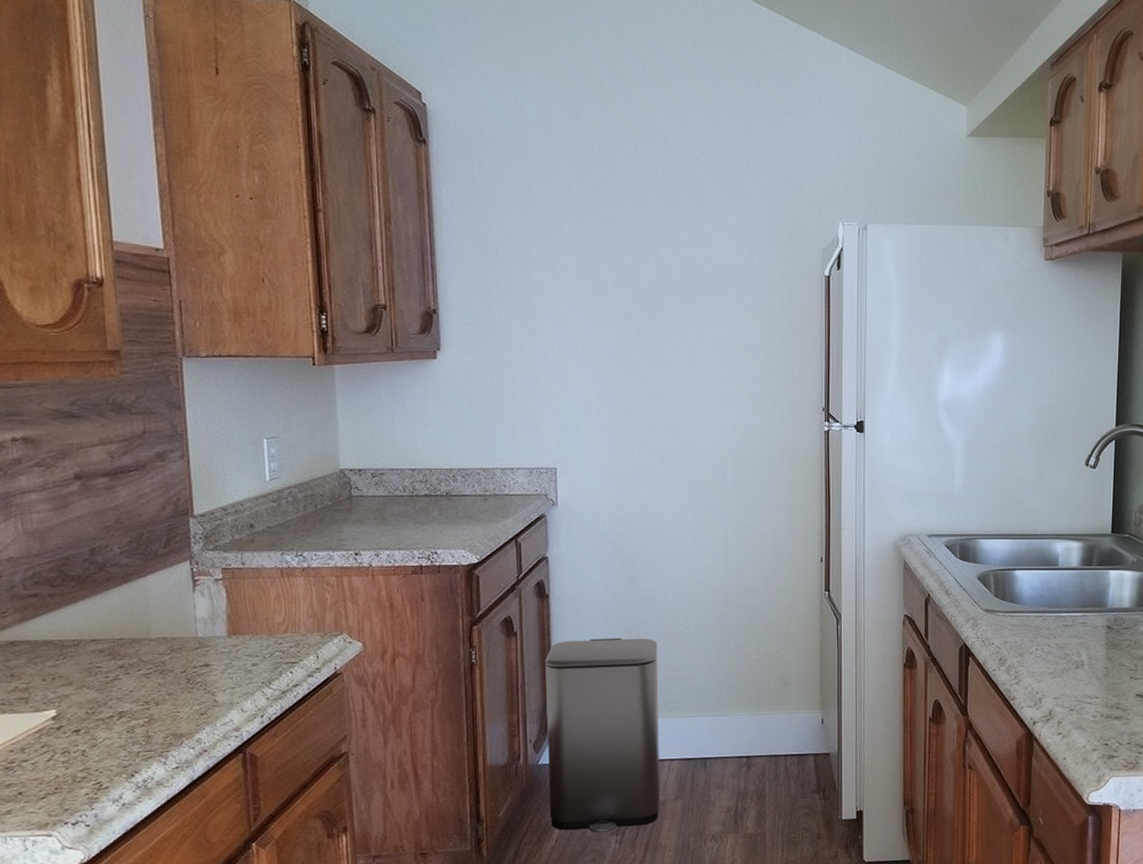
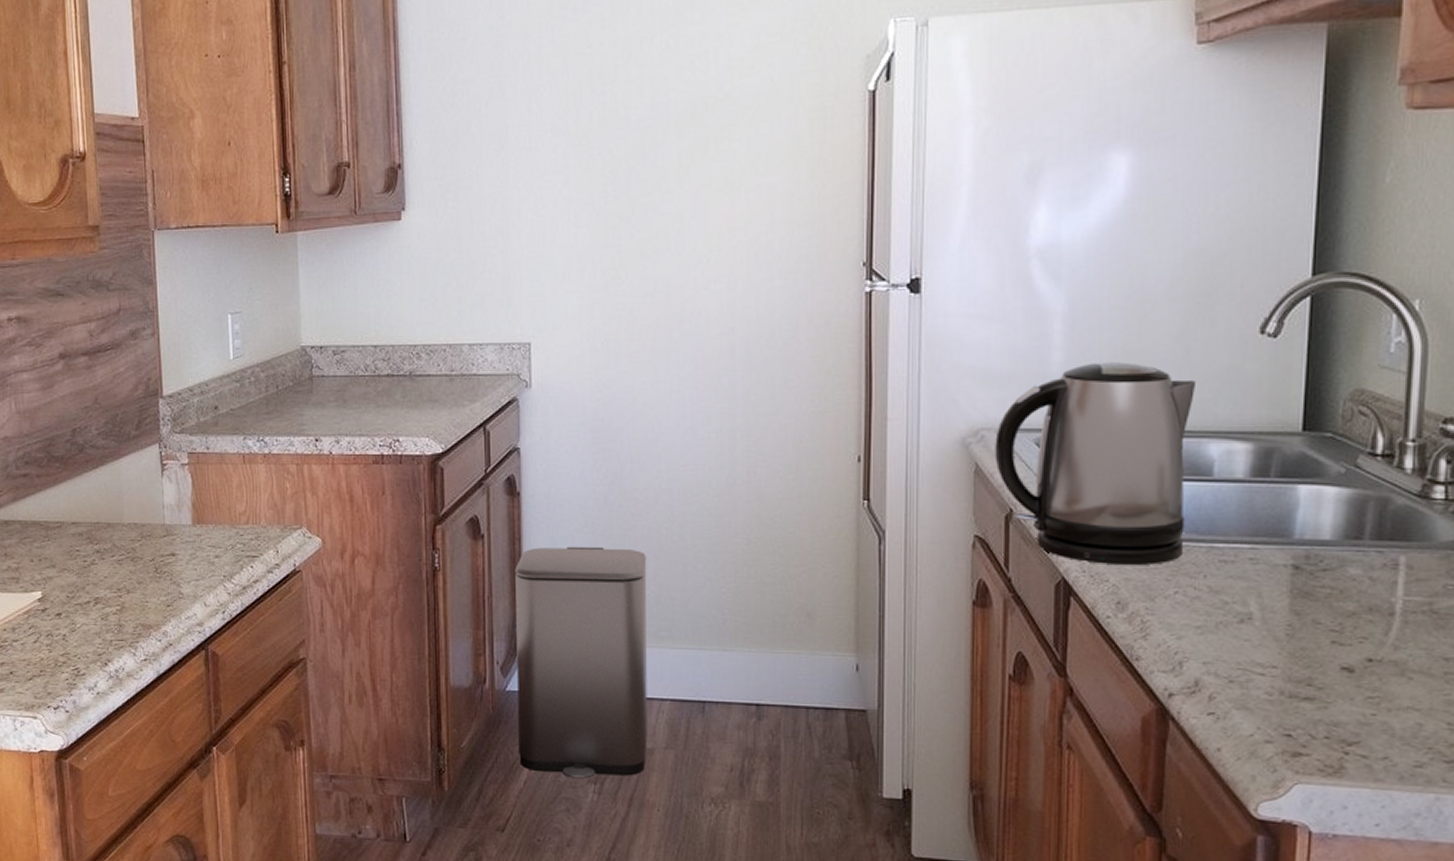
kettle: none [917,485,1048,632] -> present [995,362,1197,566]

